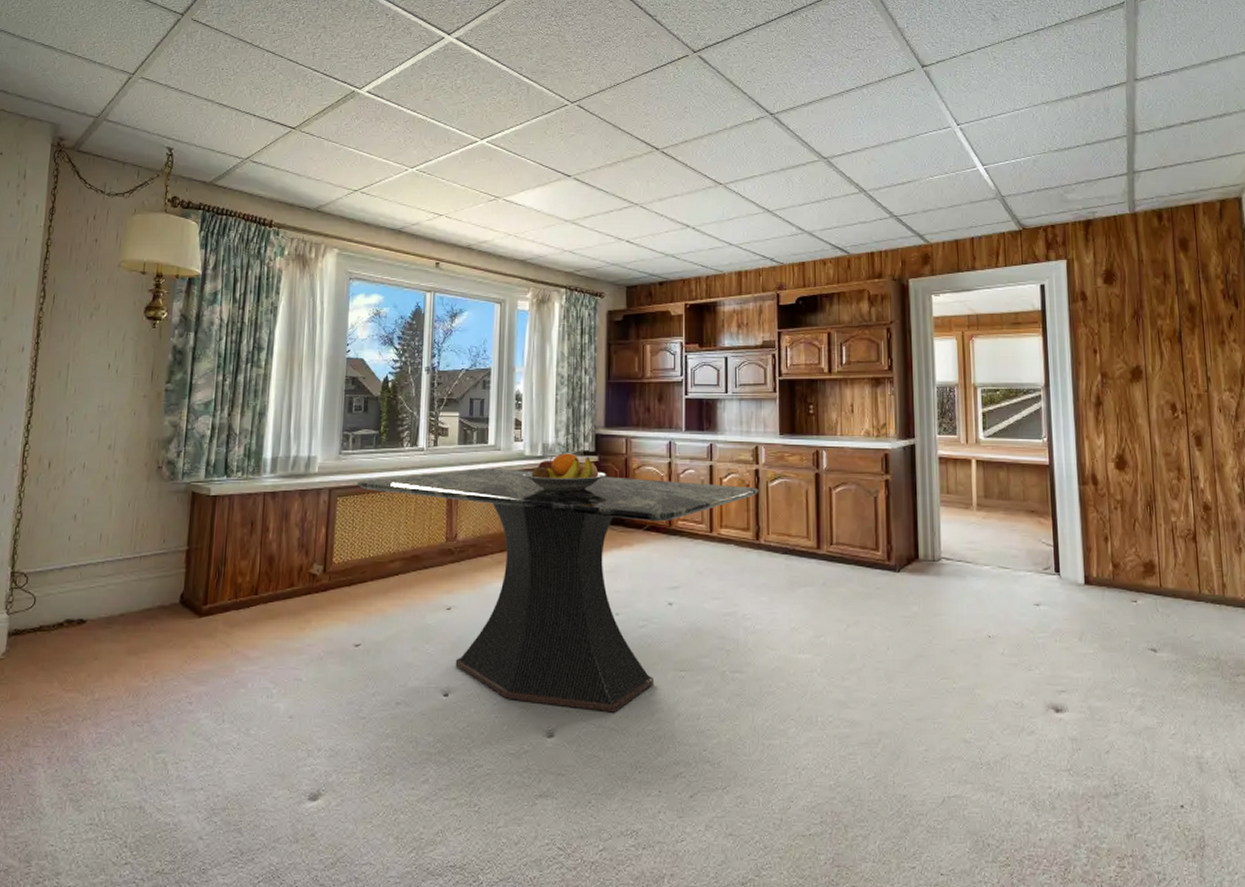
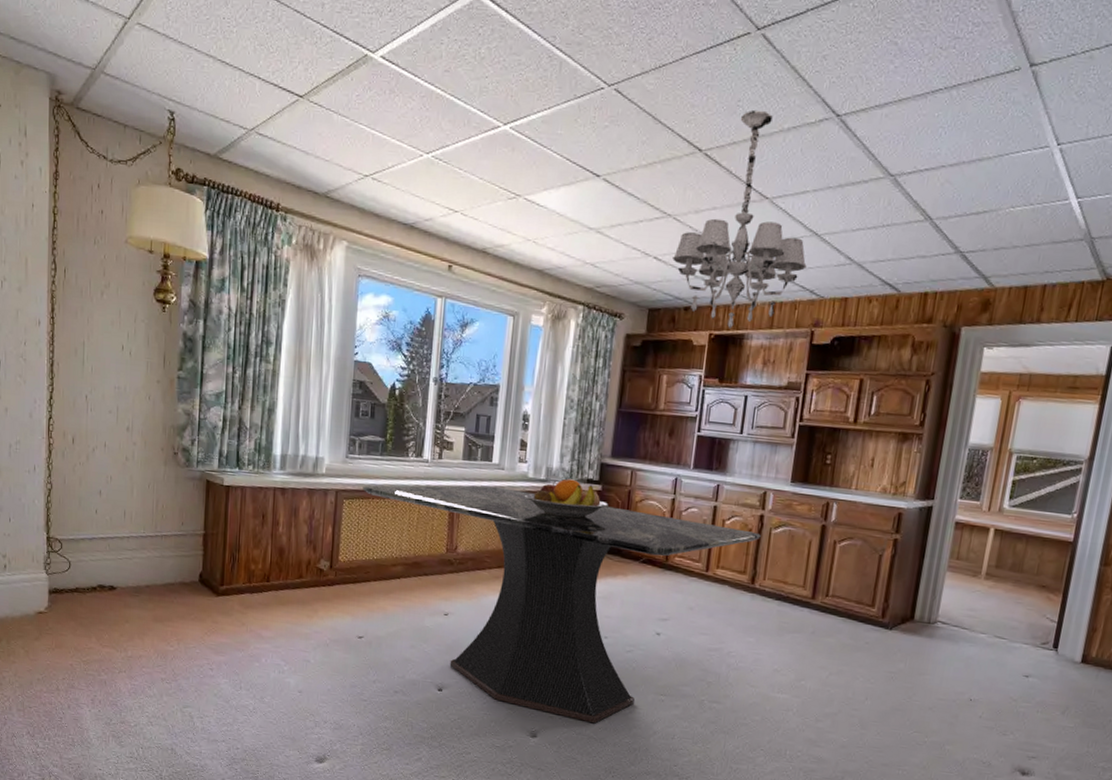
chandelier: none [644,114,764,297] -> present [673,109,807,328]

